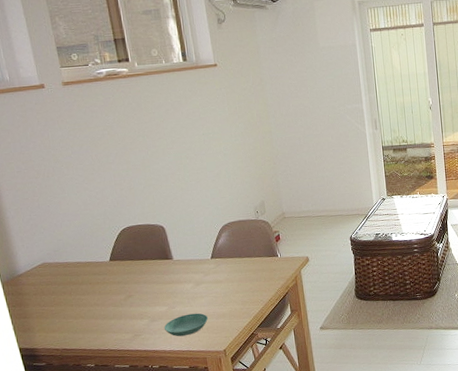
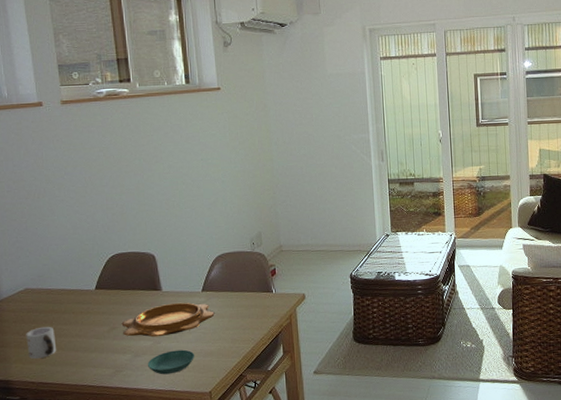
mug: none [47,297,78,328] -> present [26,326,57,359]
decorative bowl: none [137,269,225,303] -> present [121,302,215,338]

